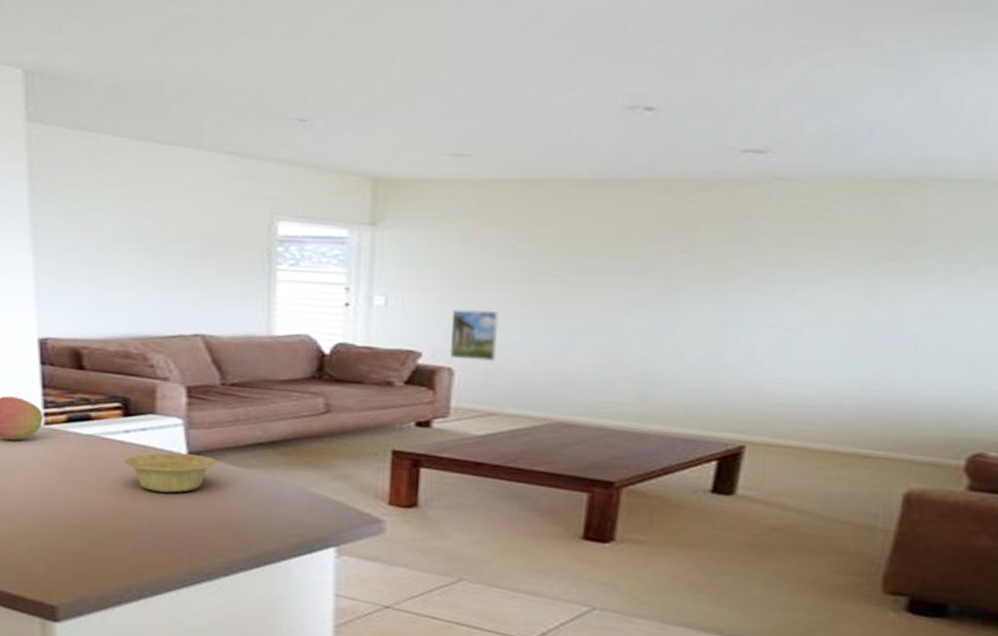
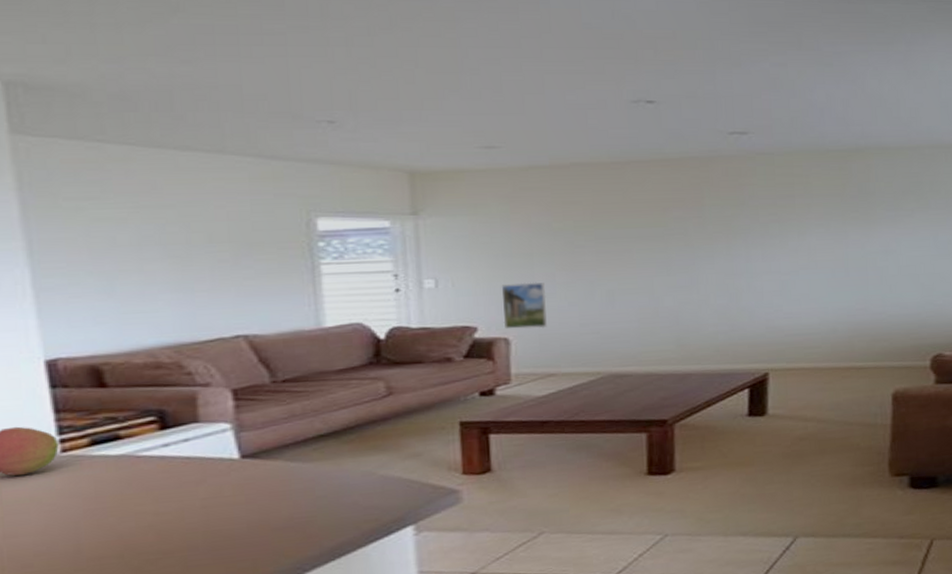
bowl: present [124,453,217,493] -> none [165,457,275,503]

